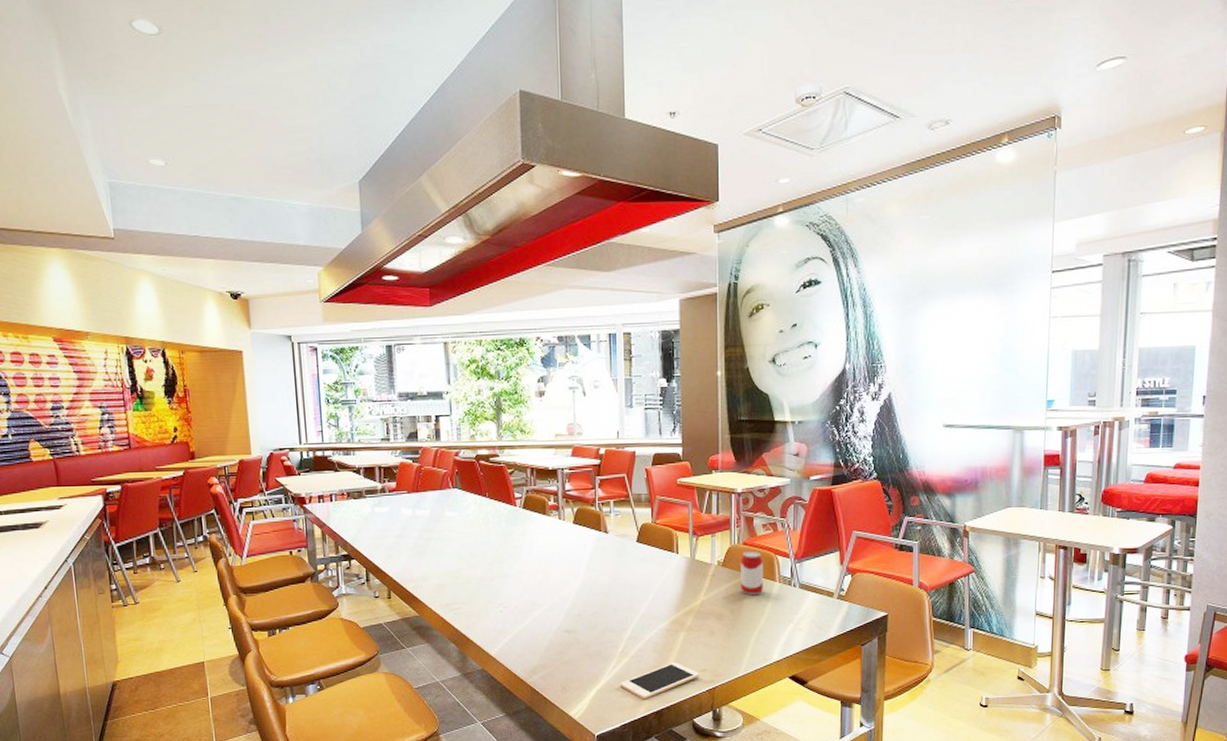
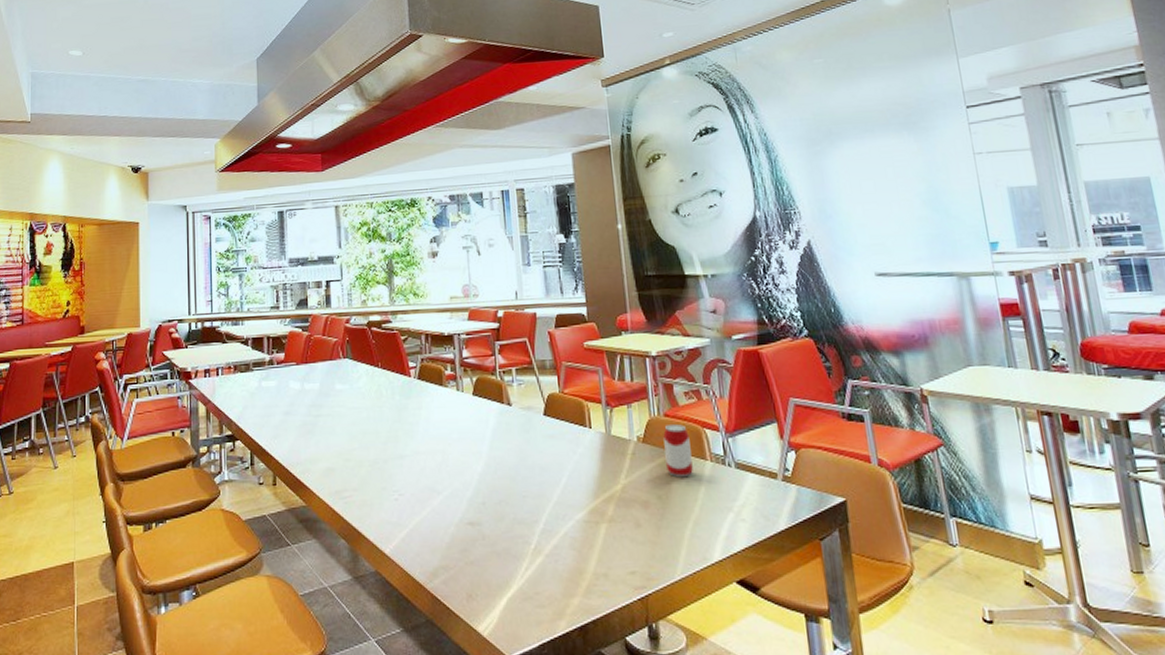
cell phone: present [620,662,700,699] -> none [534,562,629,611]

